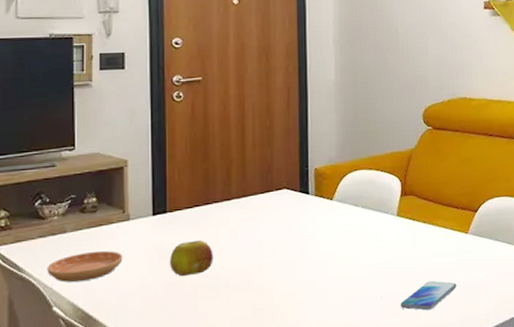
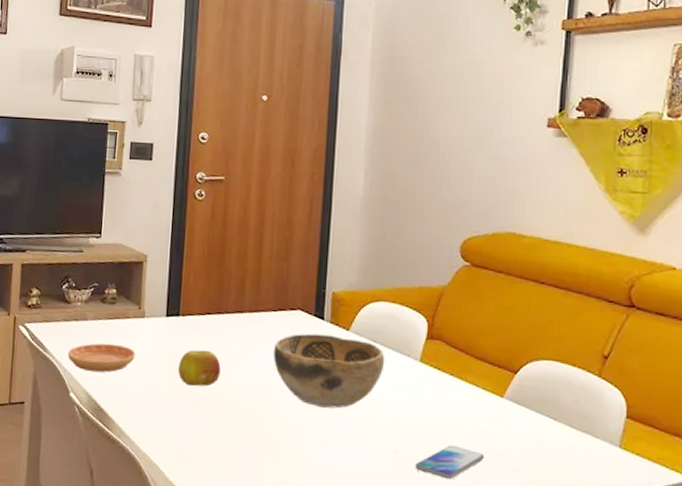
decorative bowl: none [263,206,367,272] -> present [273,333,385,409]

